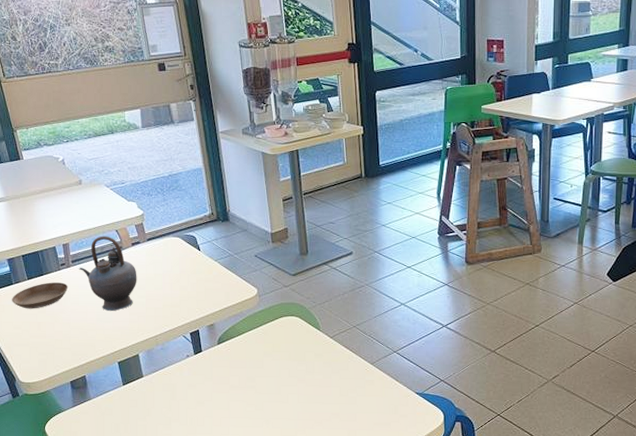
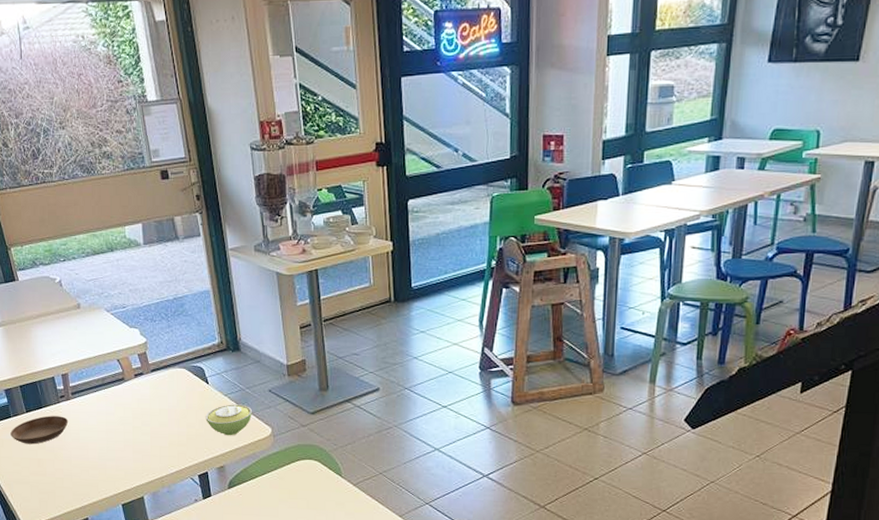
teapot: present [79,235,137,311] -> none [79,365,141,449]
sugar bowl: none [197,268,239,297] -> present [205,404,252,436]

